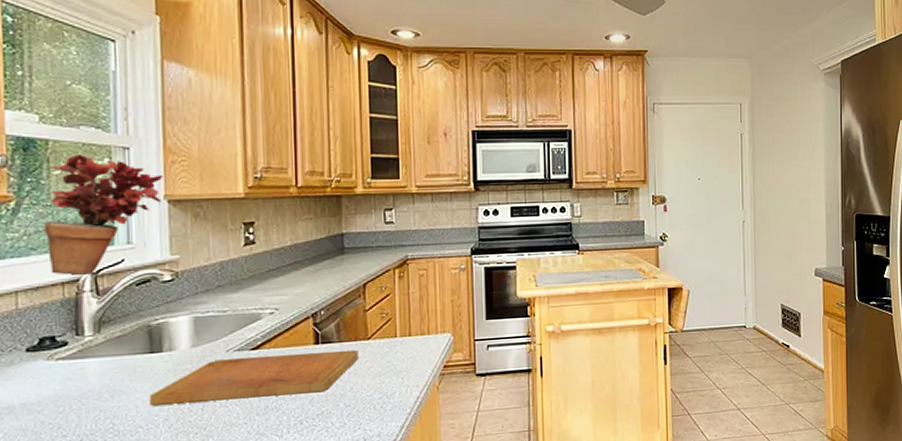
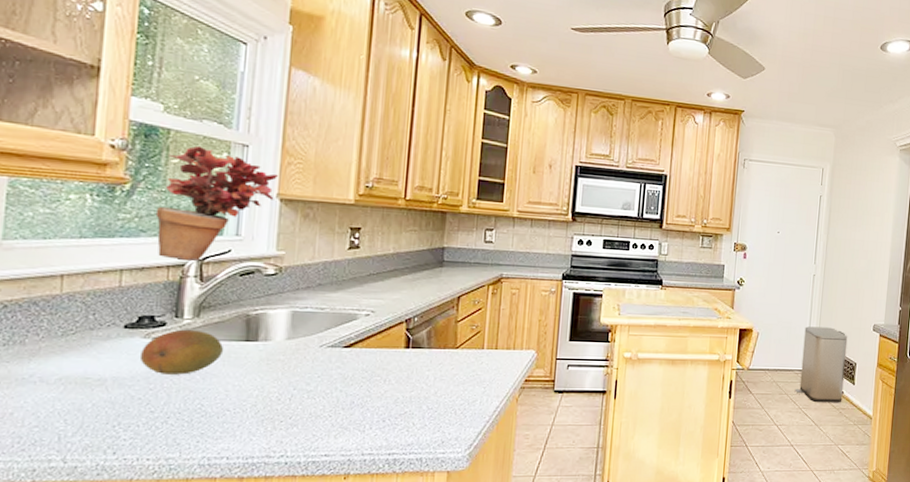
fruit: none [45,346,129,396] -> present [139,329,224,375]
cutting board: present [149,349,358,406] -> none [239,354,446,394]
pedal bin: none [735,277,789,360] -> present [794,326,848,403]

